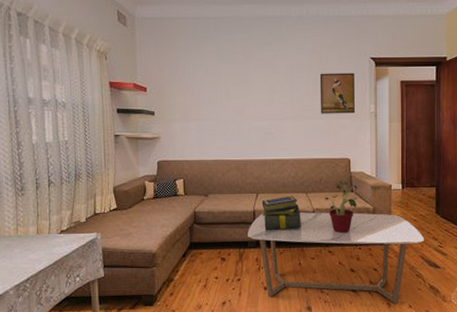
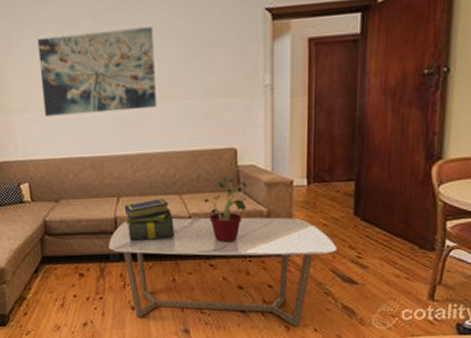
wall art: none [199,64,290,126] -> present [37,27,156,117]
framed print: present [319,72,355,114] -> none [194,31,243,92]

